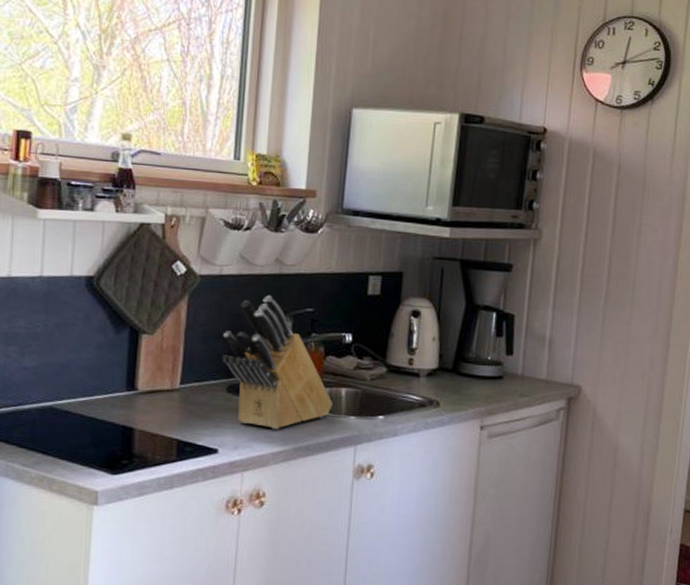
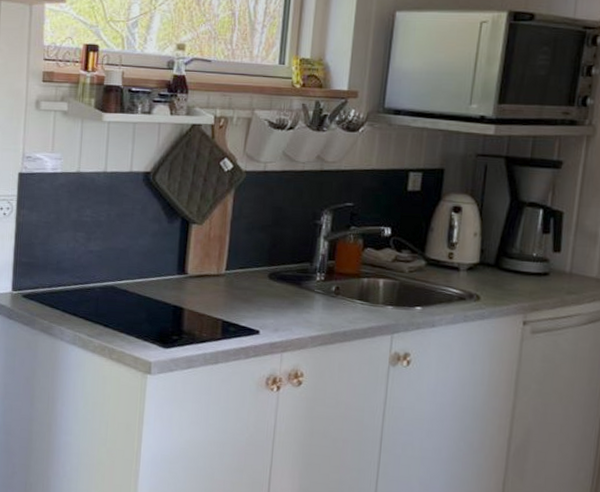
knife block: present [222,295,333,430] -> none [264,190,370,316]

